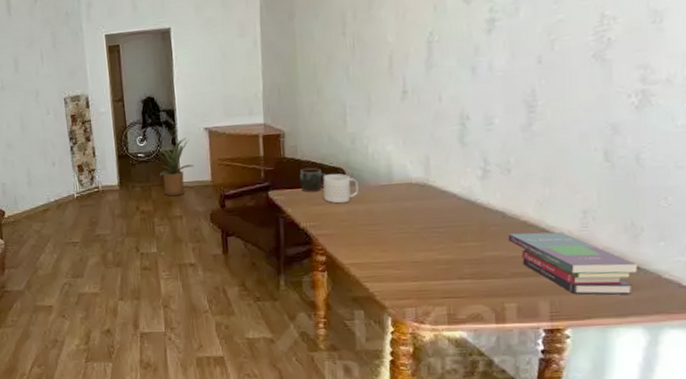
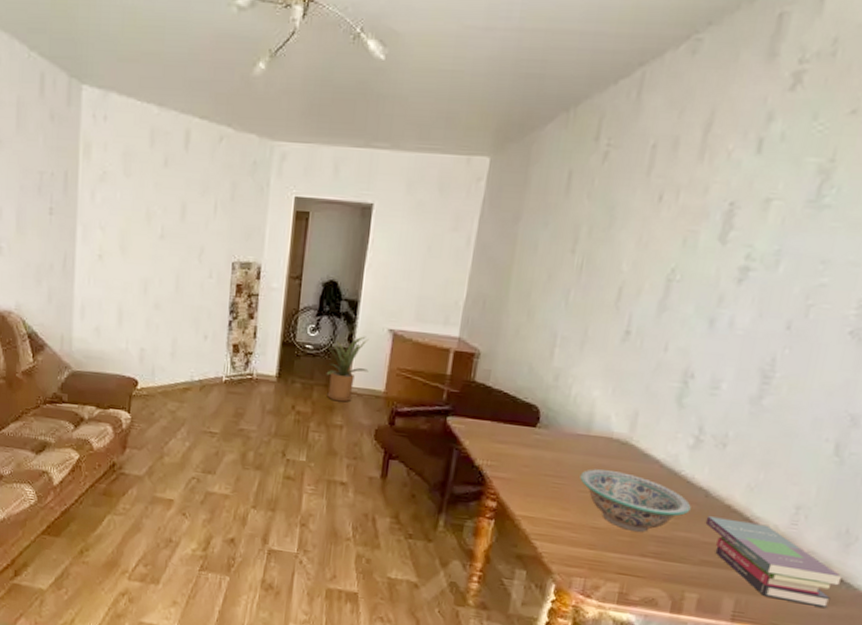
mug: present [299,167,327,193] -> none [484,397,518,429]
mug: present [323,174,359,204] -> none [508,410,552,447]
decorative bowl: none [391,210,493,259] -> present [580,469,691,532]

